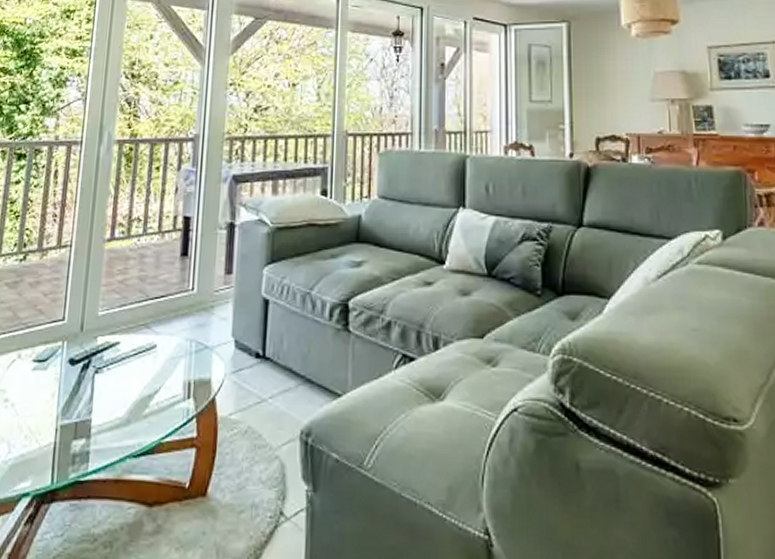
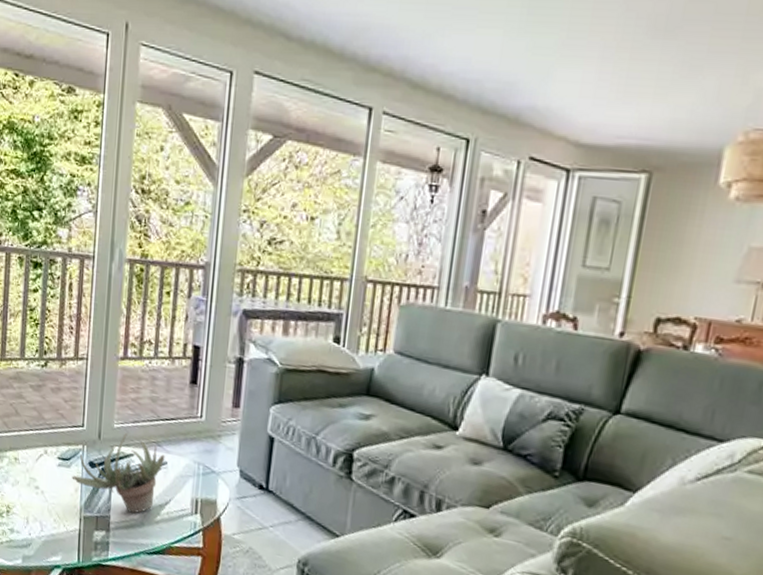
succulent plant: none [48,320,155,411] -> present [72,433,165,514]

